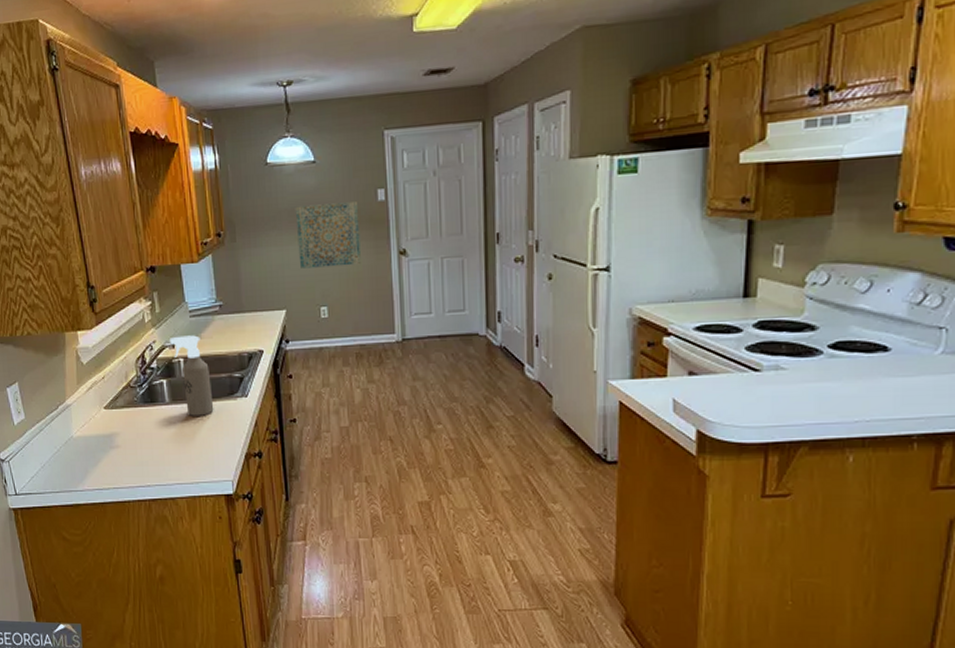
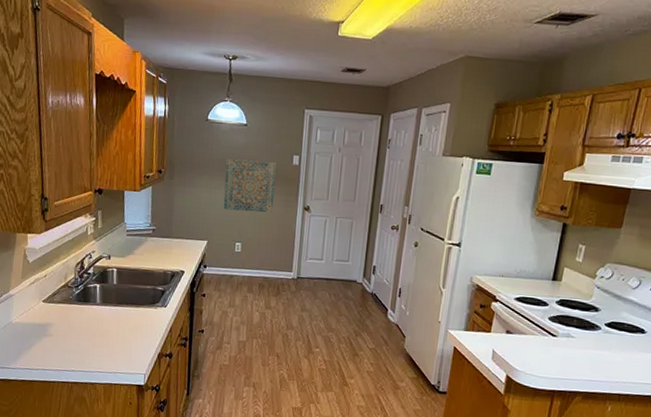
spray bottle: present [170,335,214,416] -> none [107,250,138,319]

